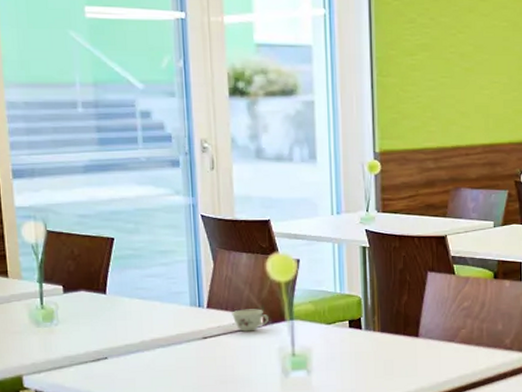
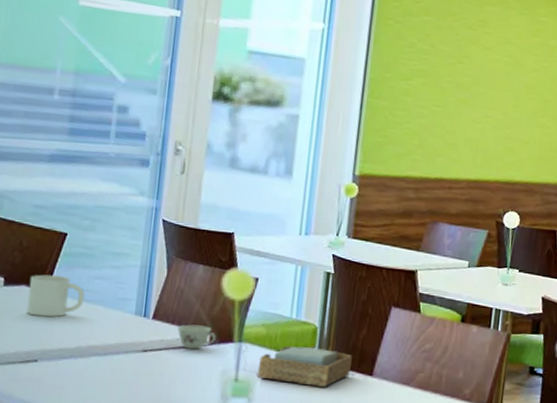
mug: none [86,278,141,318] -> present [26,274,85,317]
napkin holder: none [311,317,398,353] -> present [257,346,352,388]

